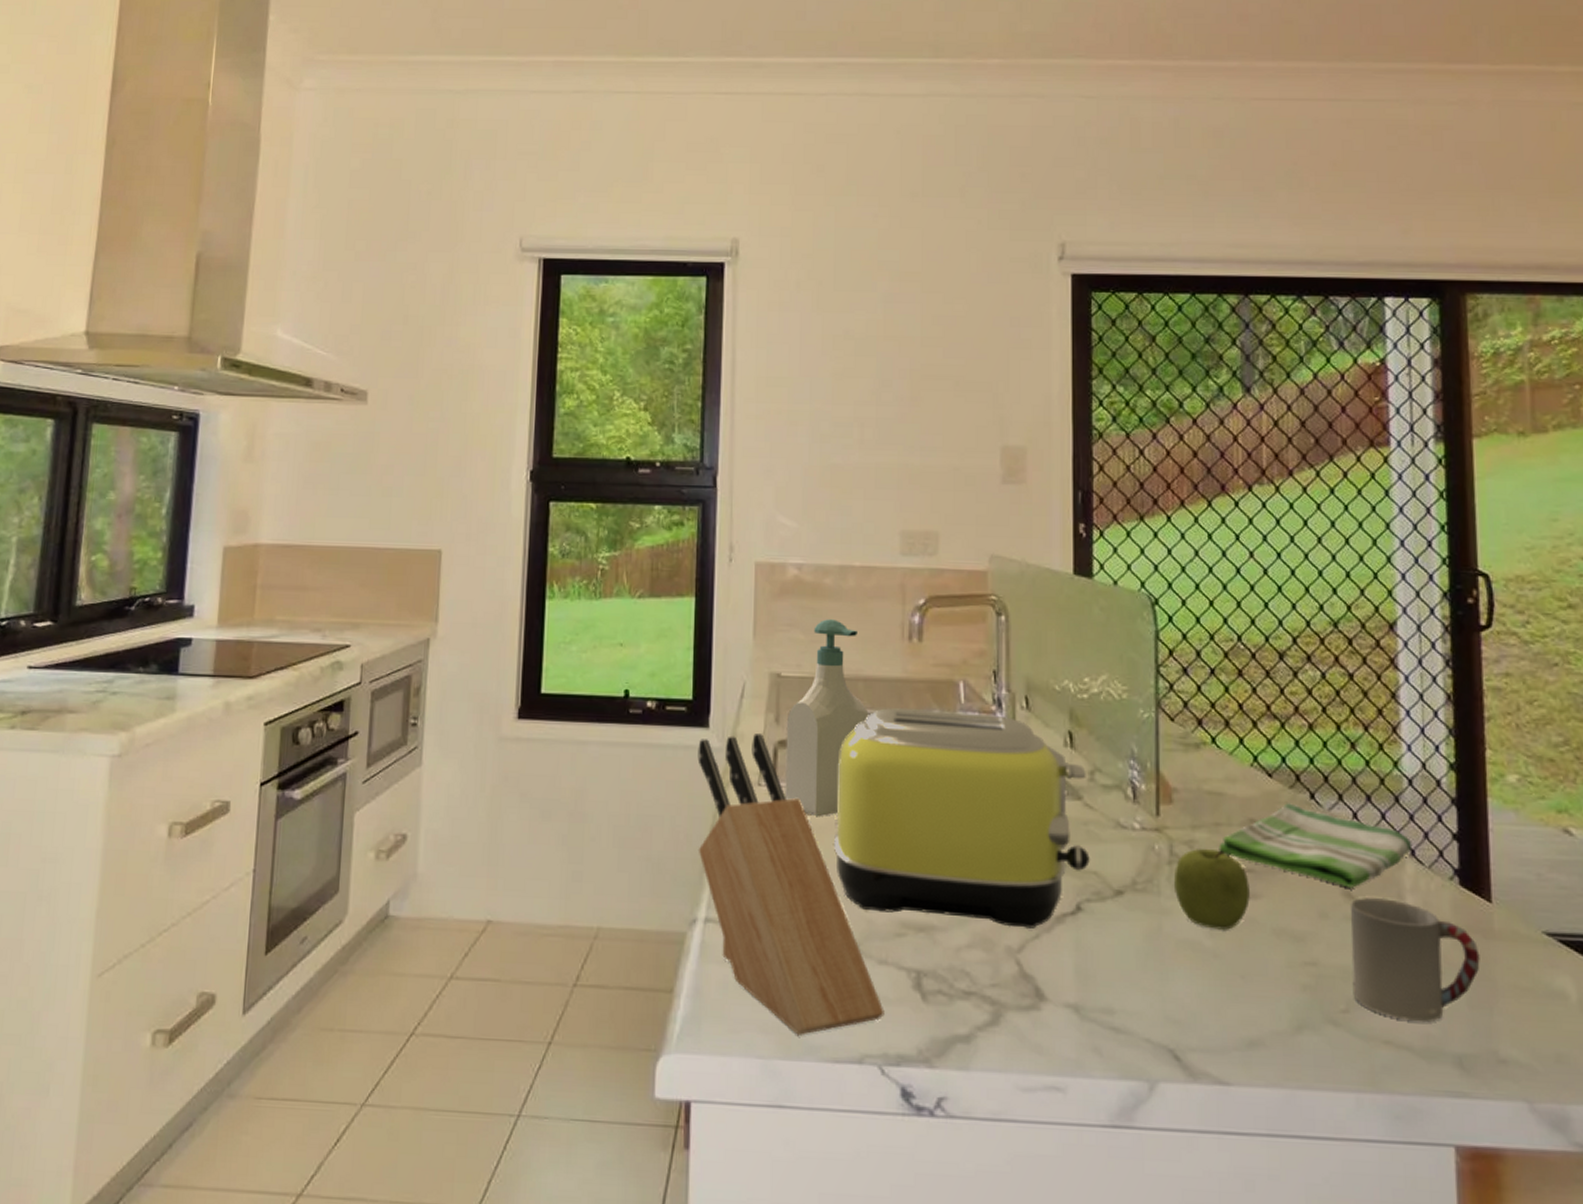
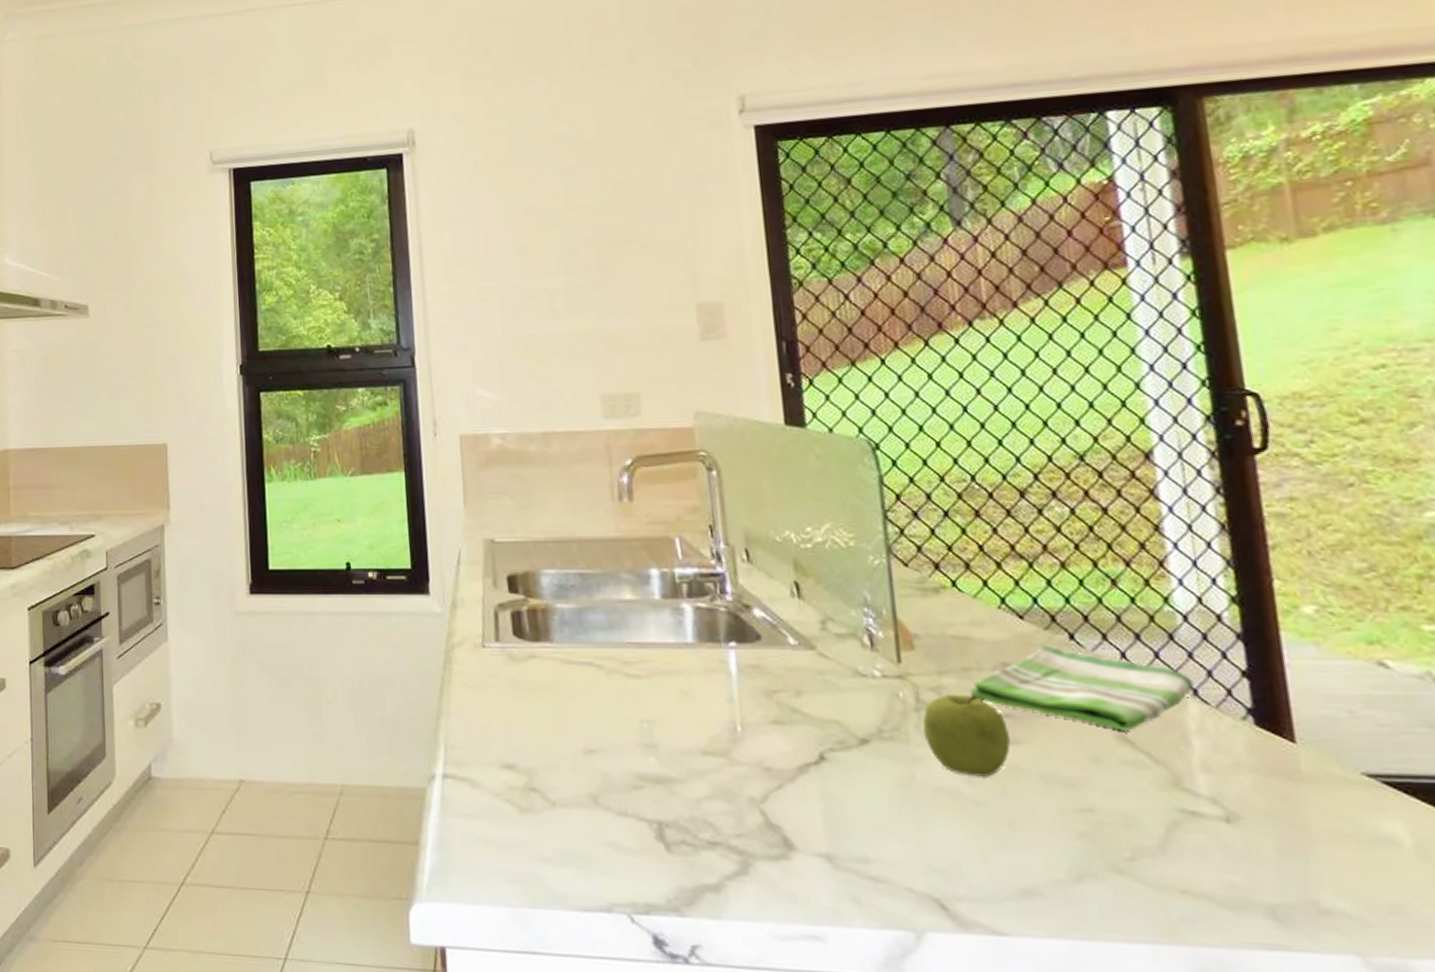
knife block: present [697,732,885,1035] -> none [420,597,629,885]
soap bottle: present [785,619,869,817] -> none [504,485,586,676]
toaster: present [833,708,1090,928] -> none [559,567,830,779]
cup: present [1349,898,1480,1023] -> none [1125,741,1288,871]

